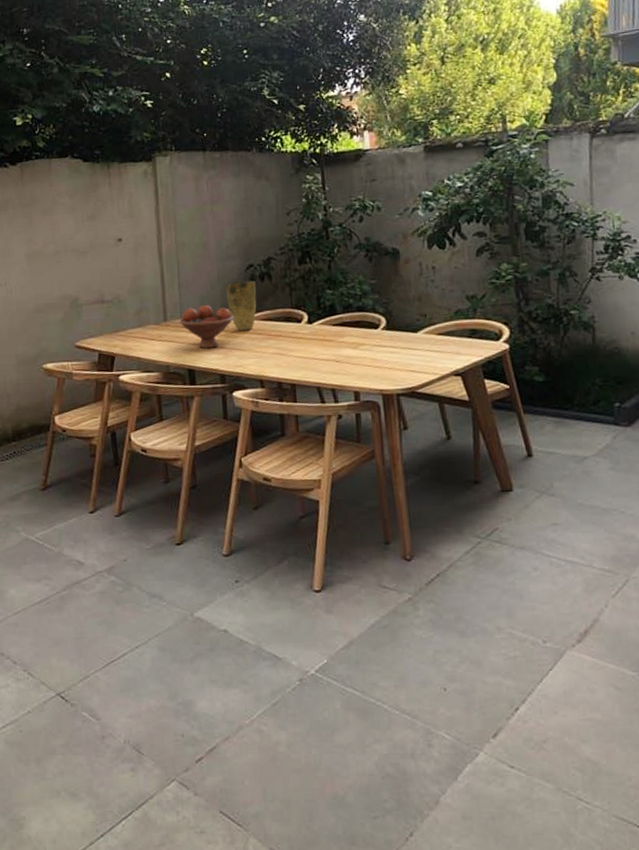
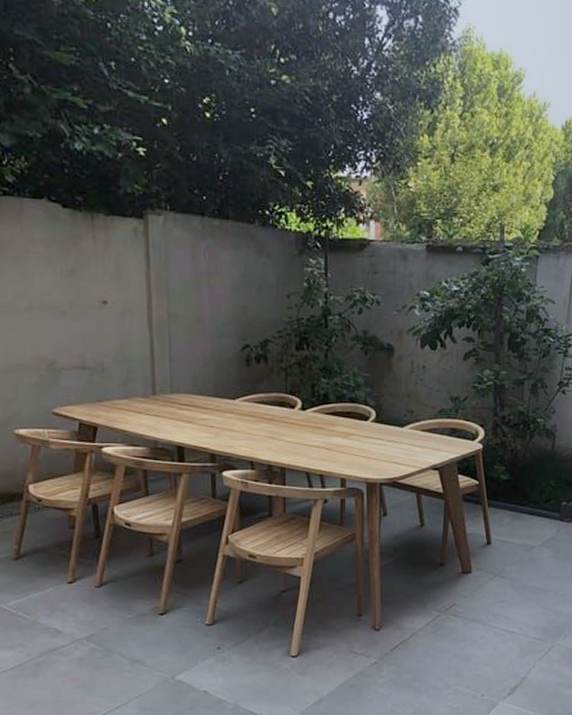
fruit bowl: present [179,304,234,349] -> none [169,381,227,427]
vase: present [225,280,257,331] -> none [219,361,251,411]

